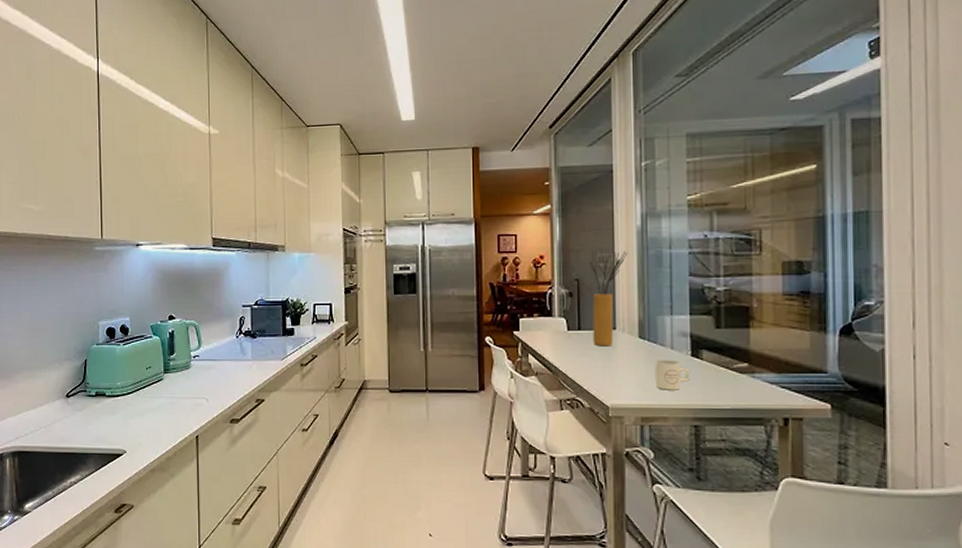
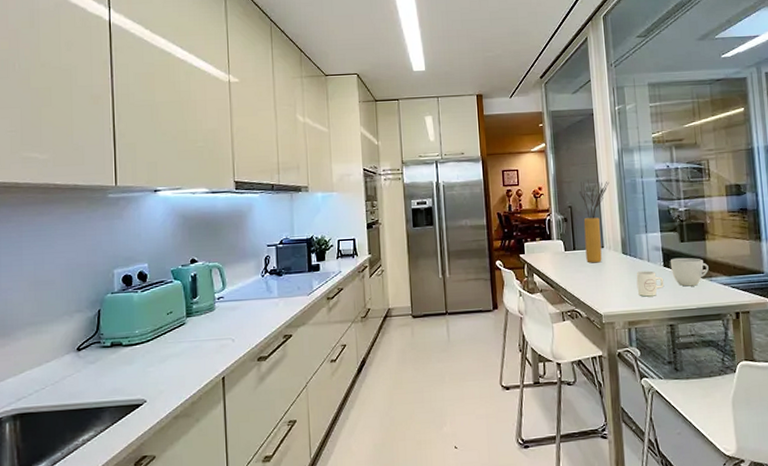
cup: none [700,347,751,382] -> present [670,257,709,287]

